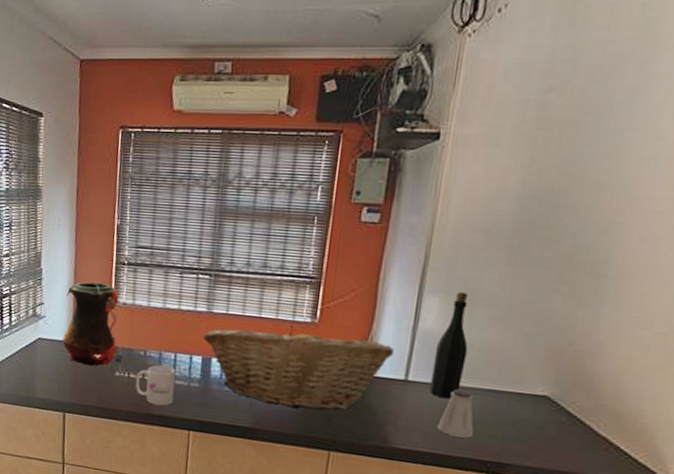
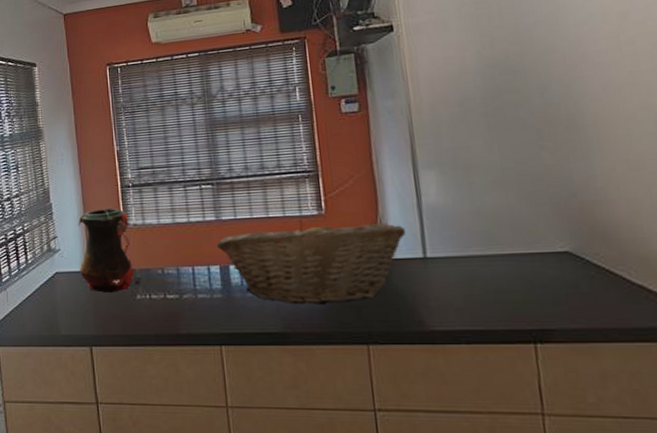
mug: present [136,365,176,406] -> none [158,281,200,324]
bottle: present [429,292,469,399] -> none [444,163,481,270]
saltshaker: present [437,388,474,438] -> none [469,257,508,309]

